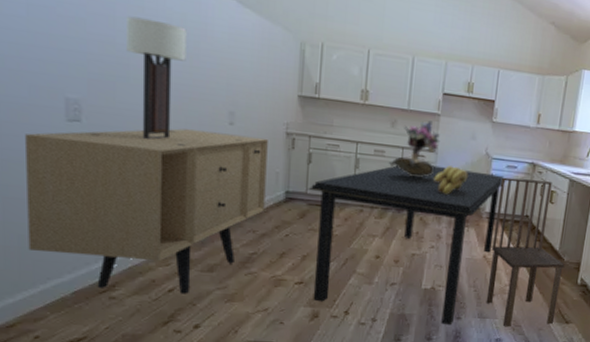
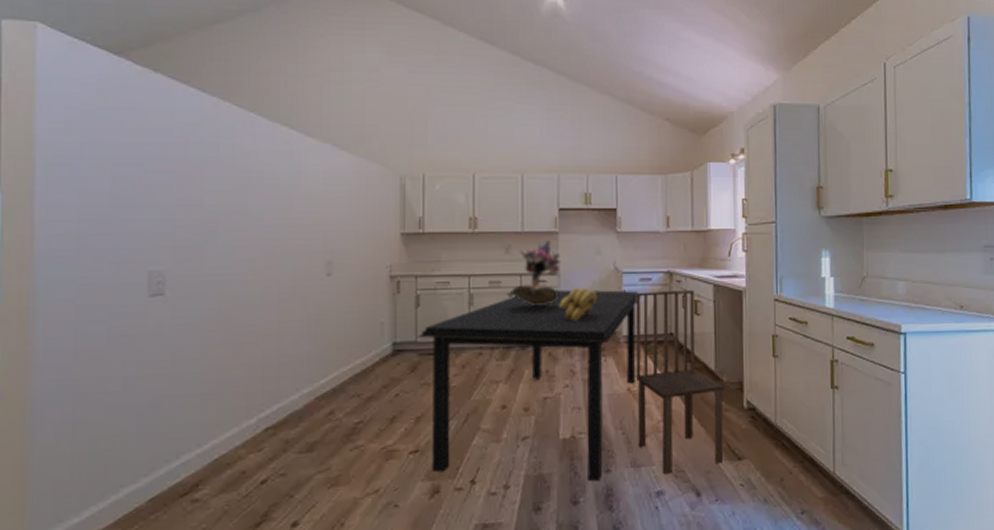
sideboard: present [25,128,268,294] -> none [100,285,370,490]
table lamp: present [126,16,187,141] -> none [215,175,279,306]

